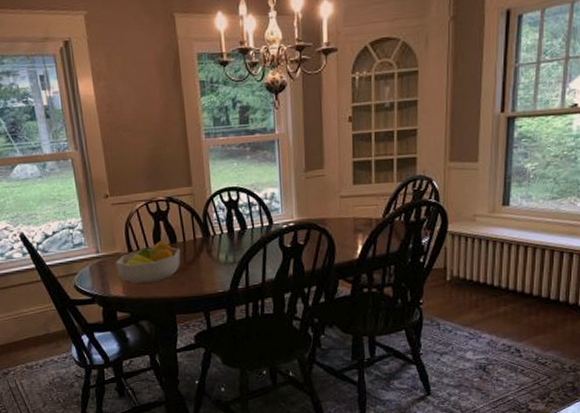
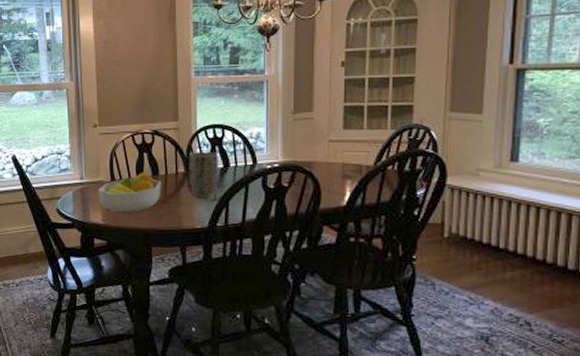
plant pot: none [205,215,237,262] -> present [189,151,218,197]

